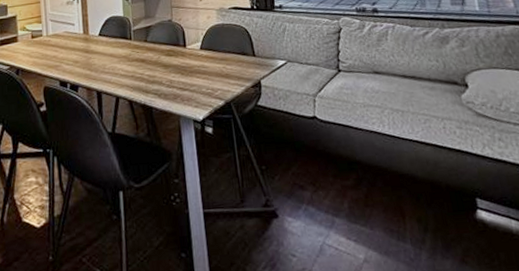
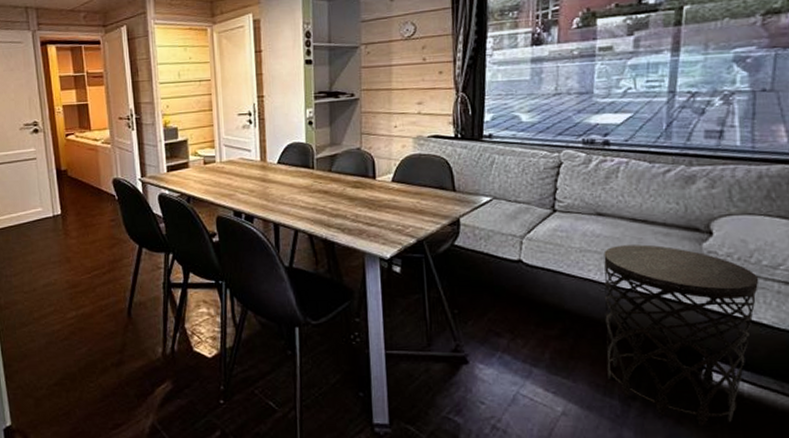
side table: none [383,98,511,264] -> present [603,244,759,426]

